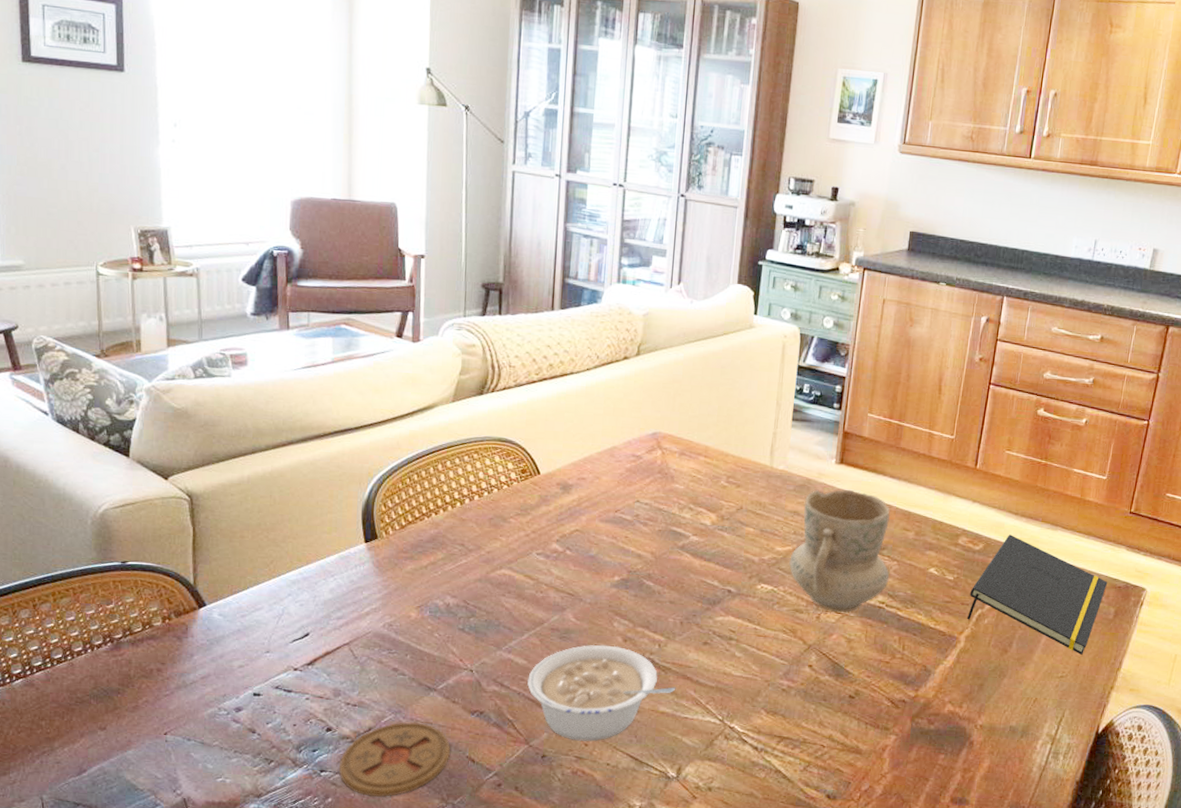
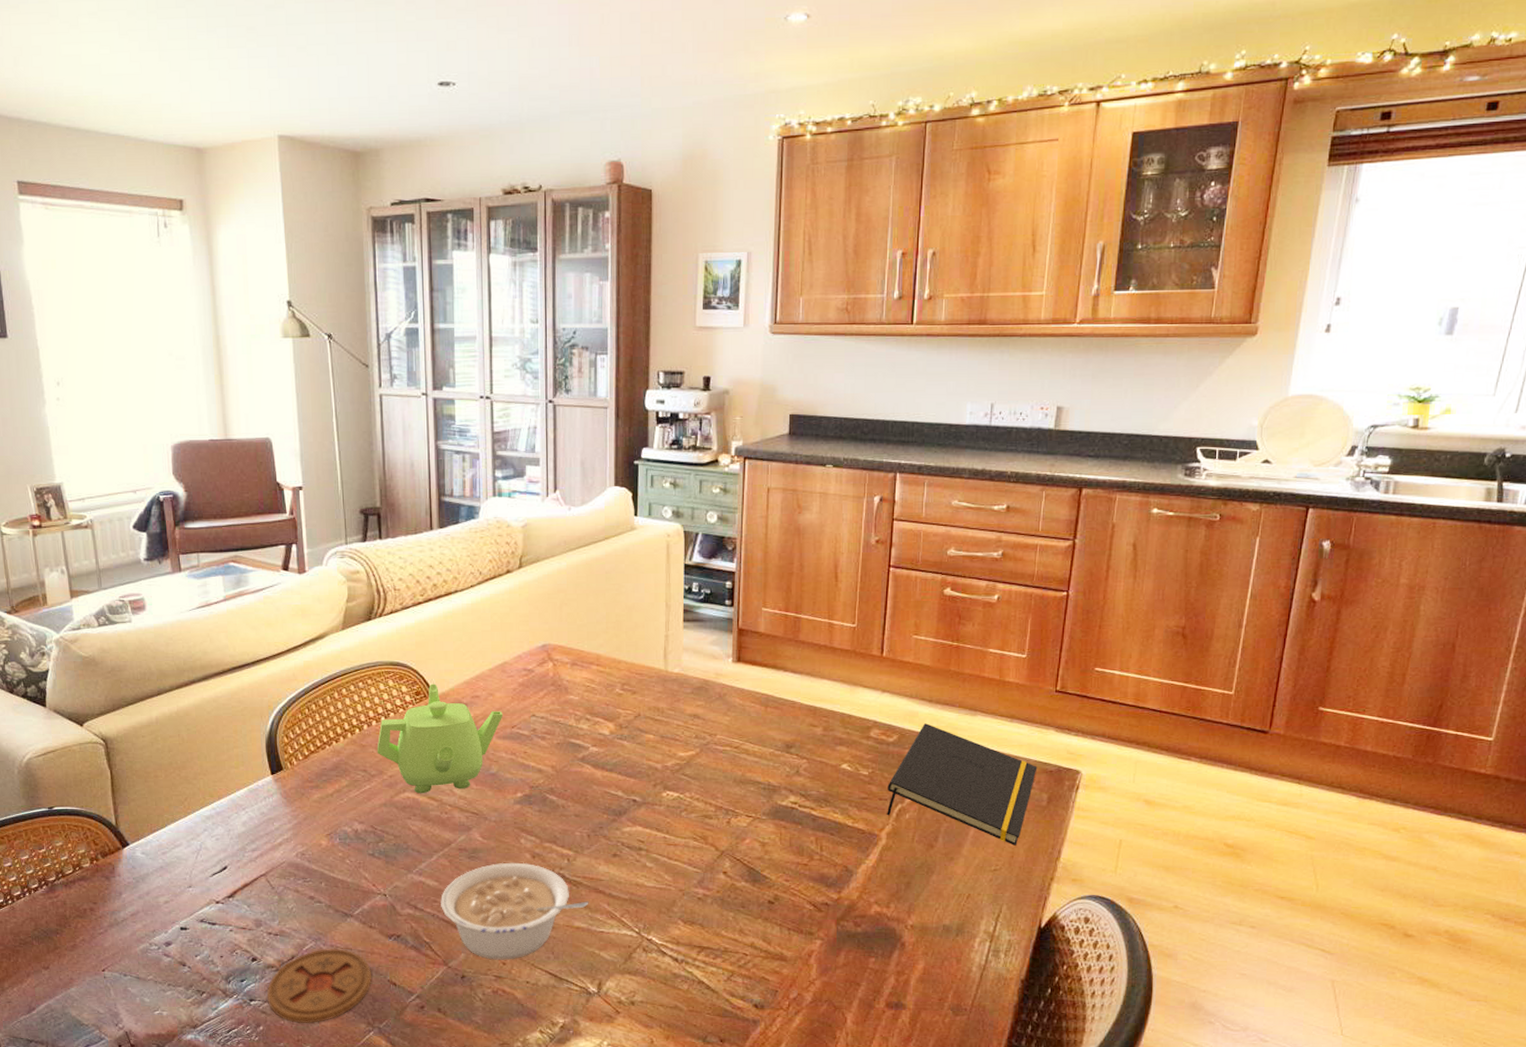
teapot: none [476,462,608,572] -> present [377,684,503,794]
mug: present [789,489,890,613] -> none [694,688,800,816]

